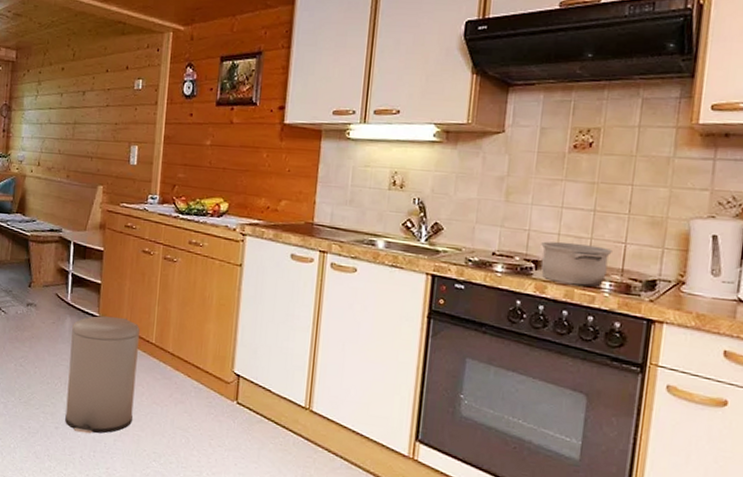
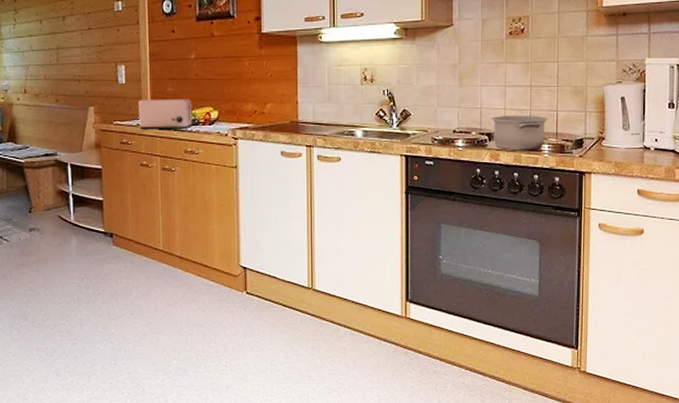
pedal bin: present [65,316,140,434] -> none [78,229,149,345]
toaster: none [146,183,204,220] -> present [138,99,194,130]

